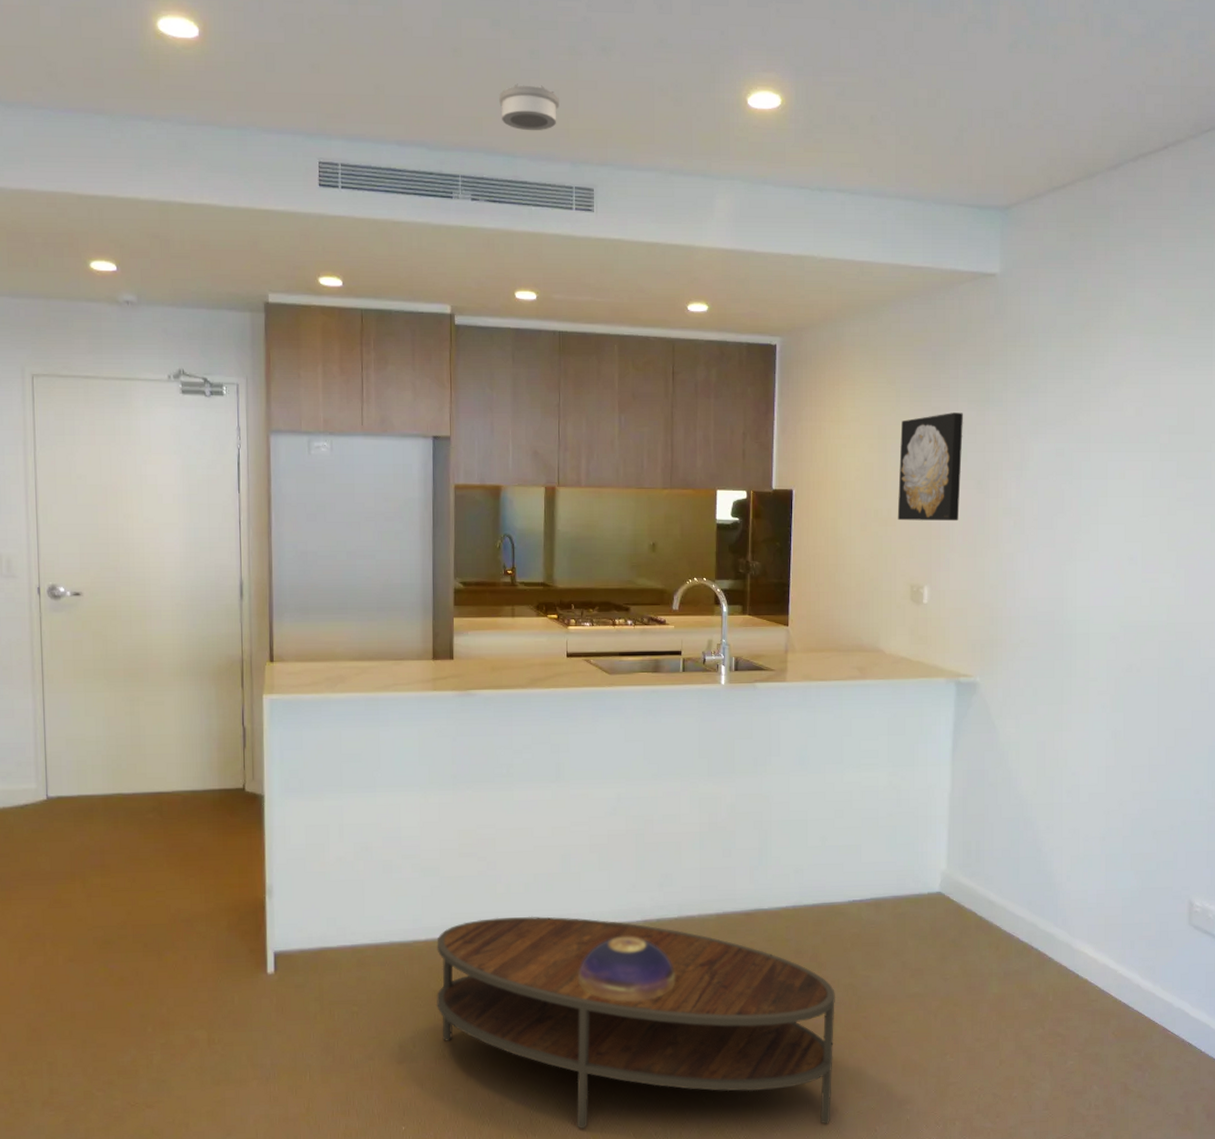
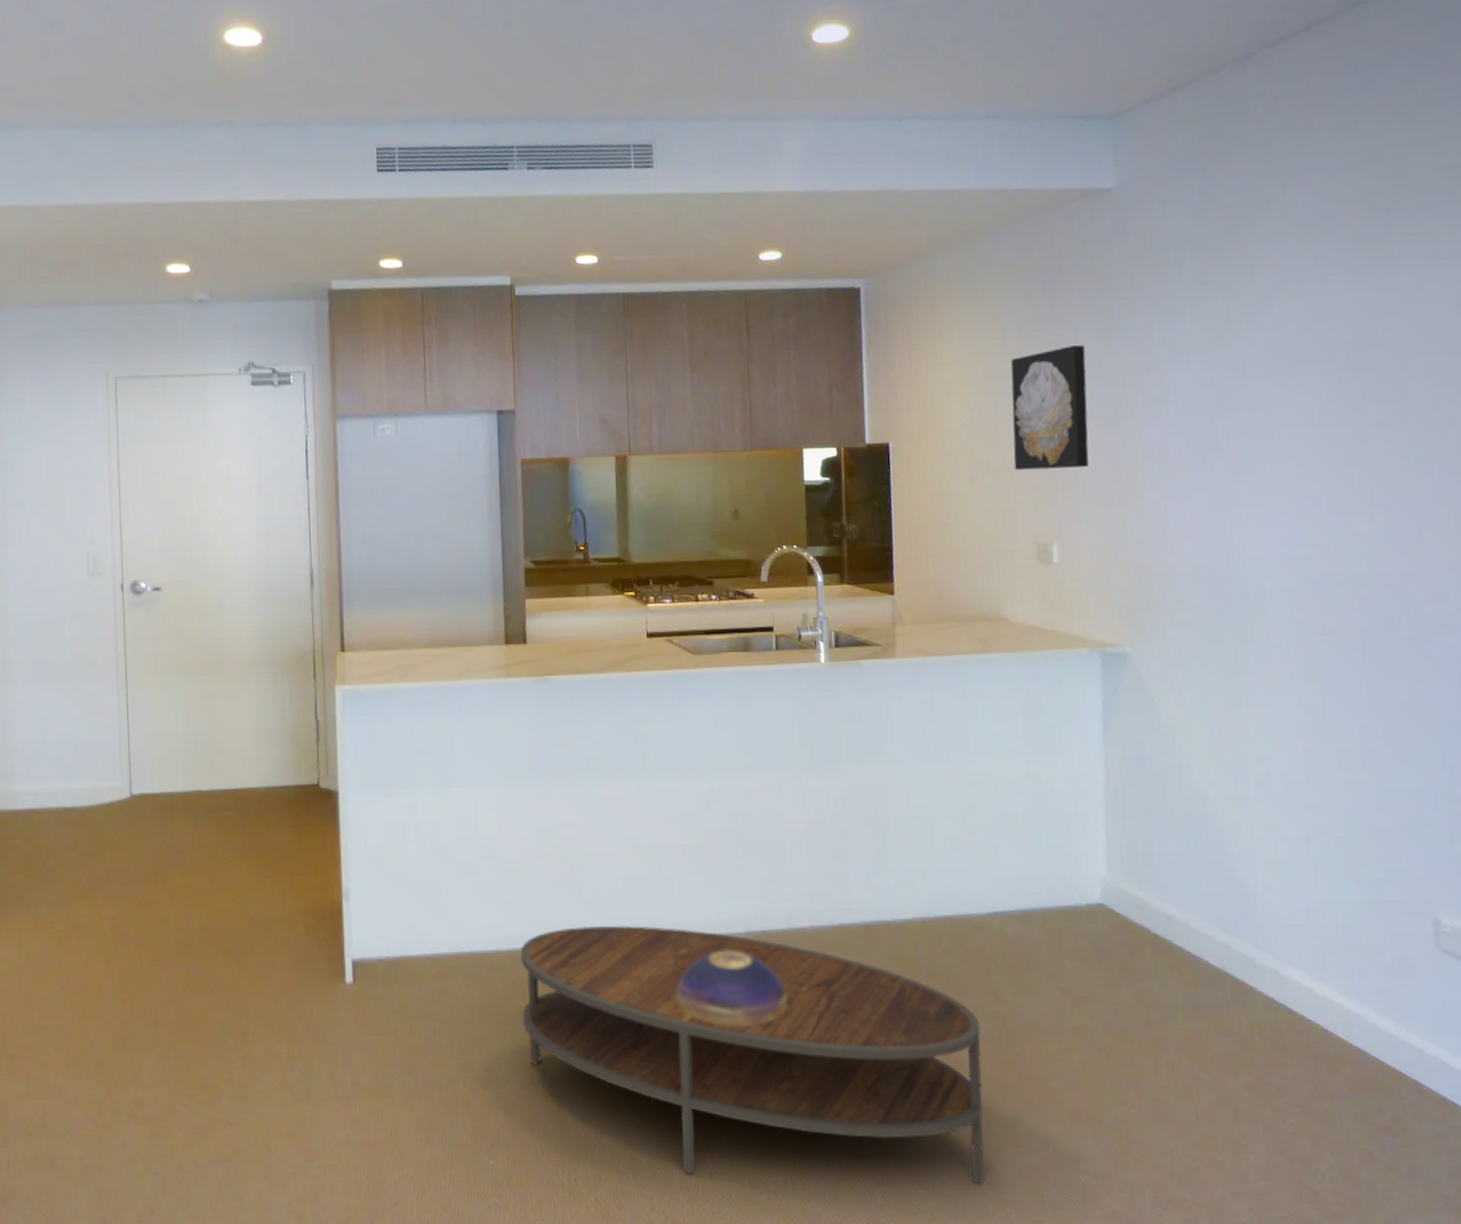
smoke detector: present [499,83,559,131] -> none [551,47,613,95]

